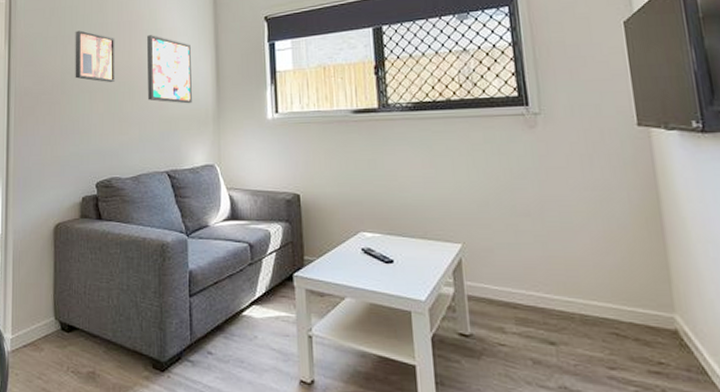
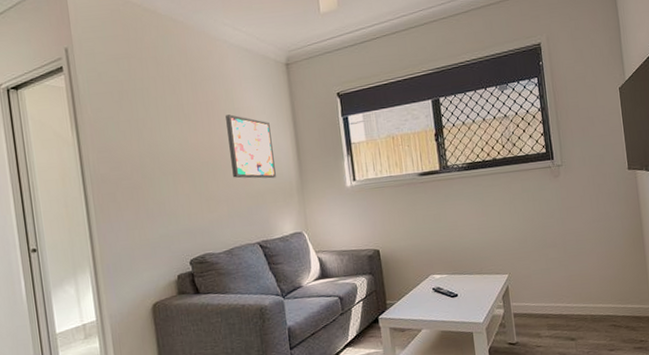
wall art: present [75,30,116,82] -> none [149,113,198,163]

